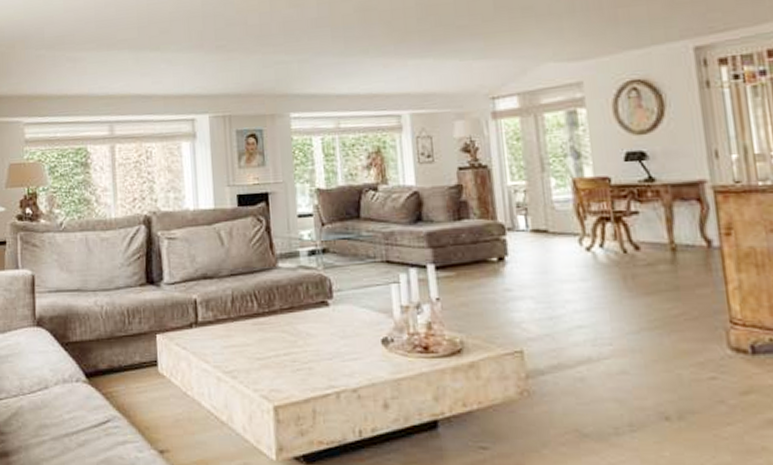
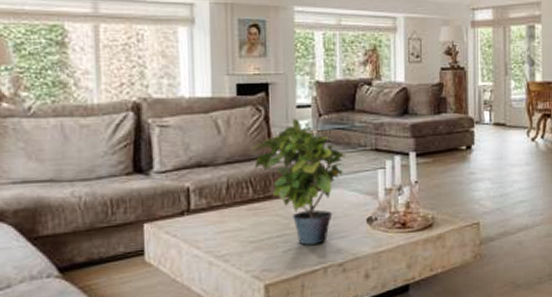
potted plant: none [254,228,353,366] -> present [251,118,345,245]

